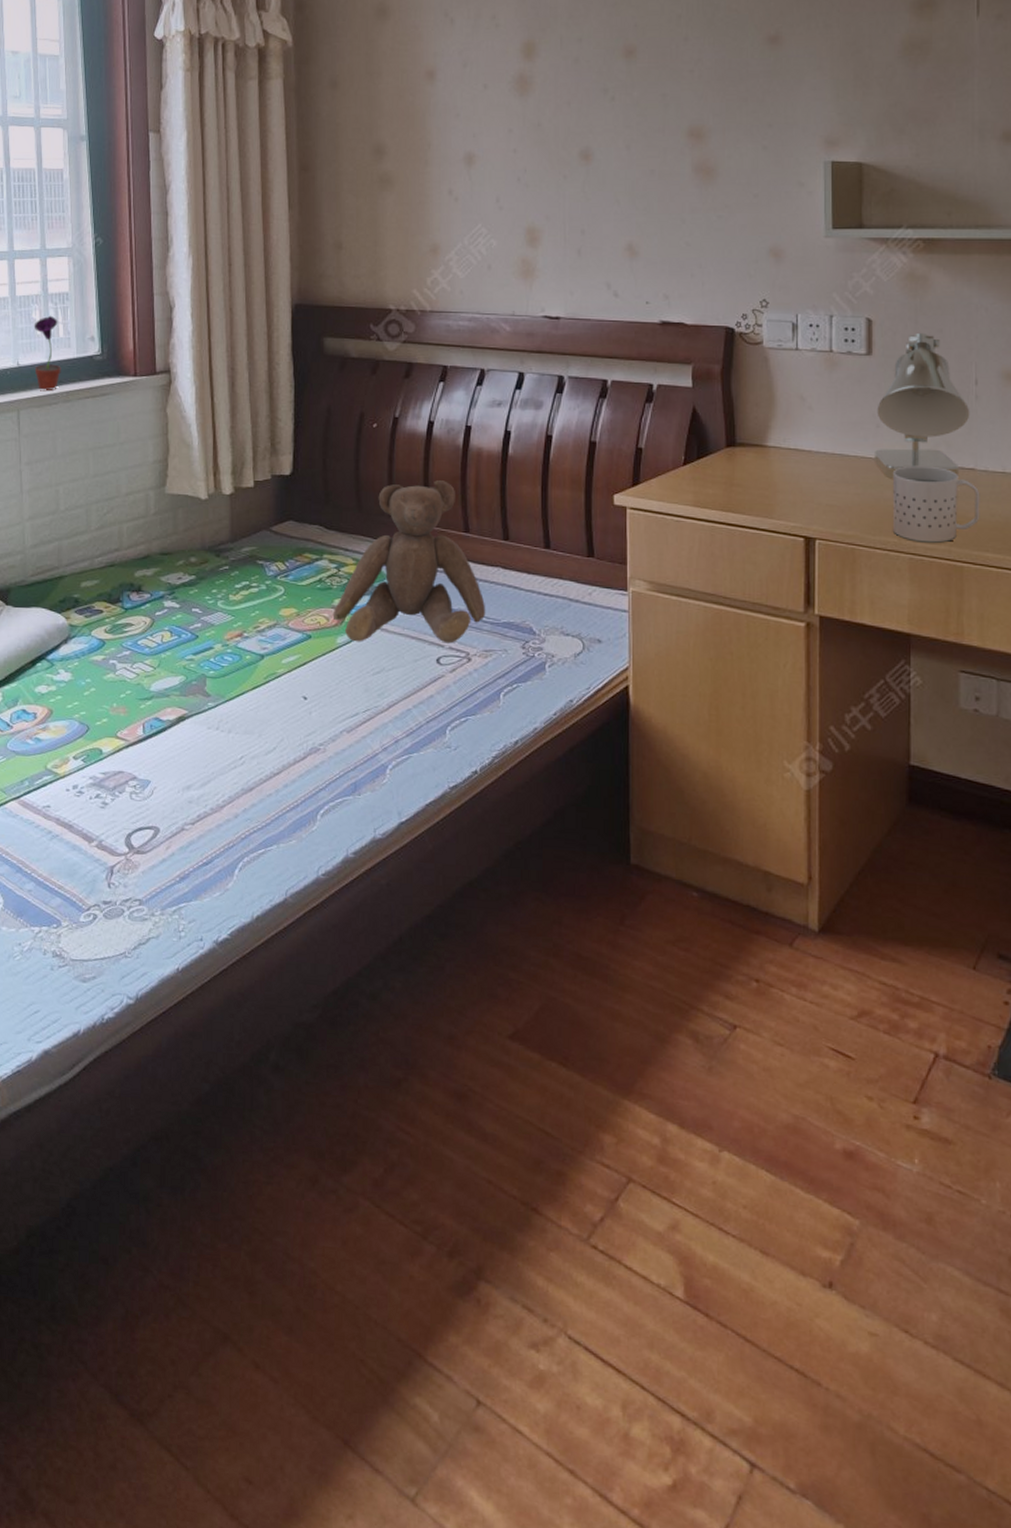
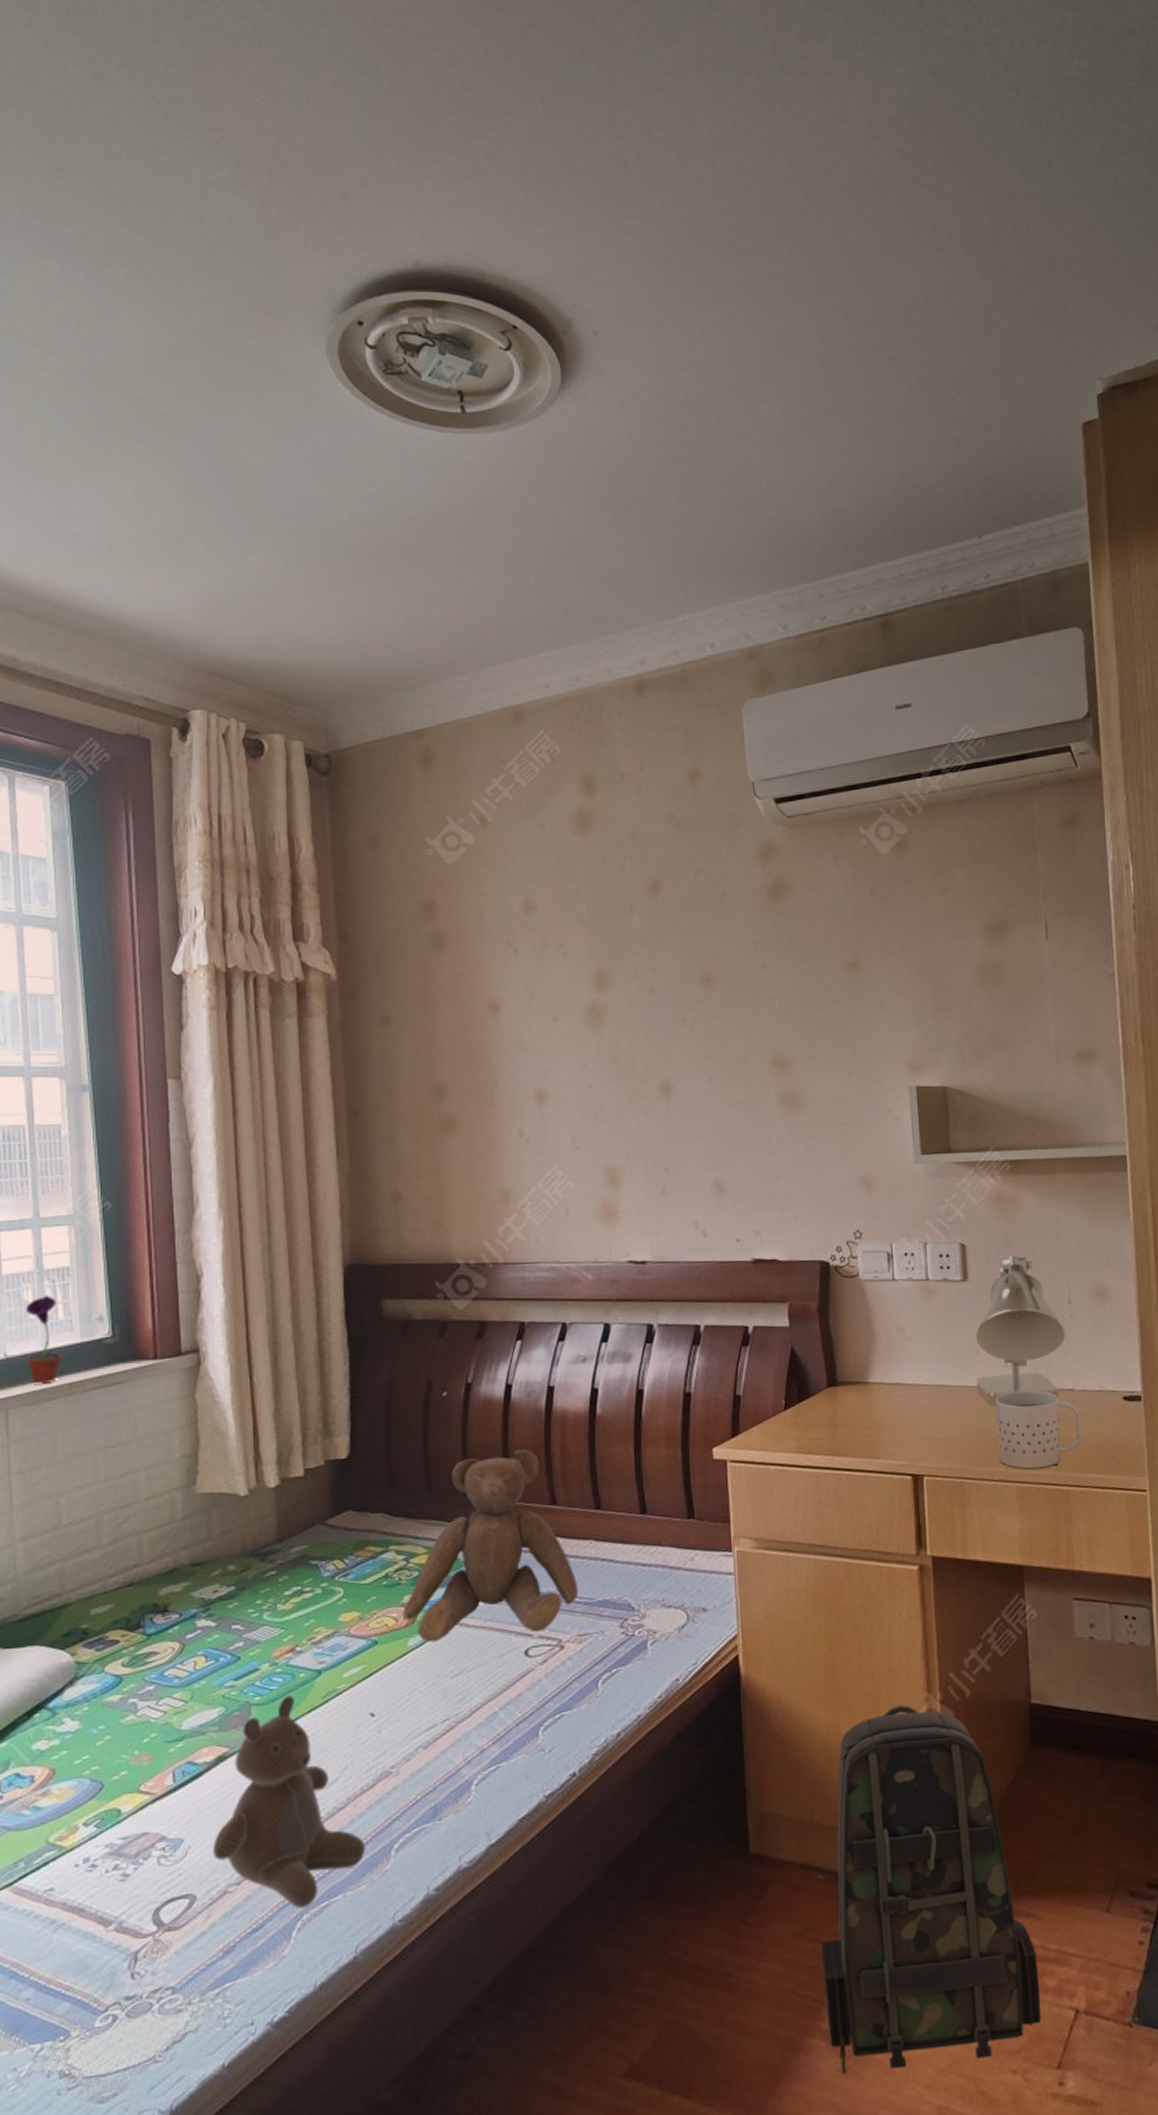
stuffed animal: none [173,673,297,852] -> present [213,1695,366,1908]
backpack: none [692,749,901,1082] -> present [820,1705,1041,2074]

